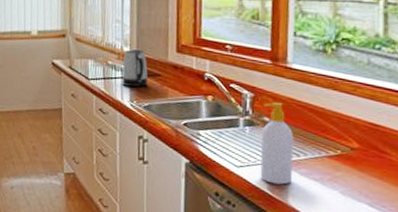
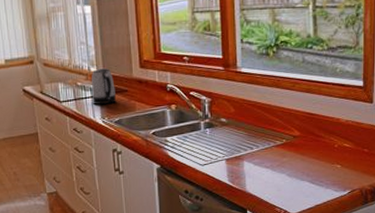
soap bottle: present [260,102,294,185] -> none [219,103,248,176]

